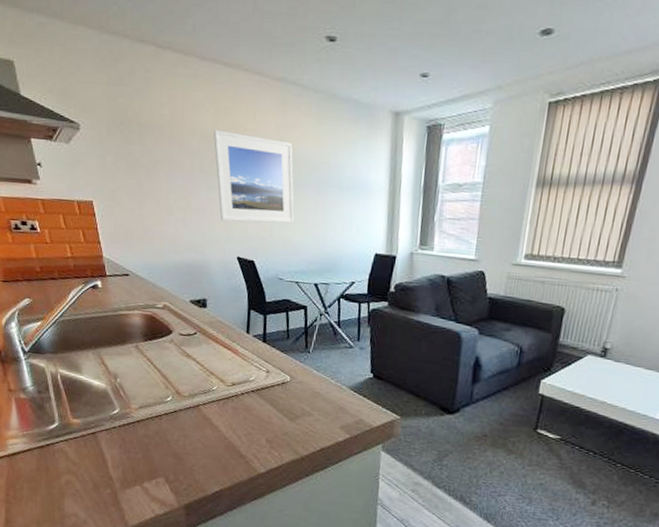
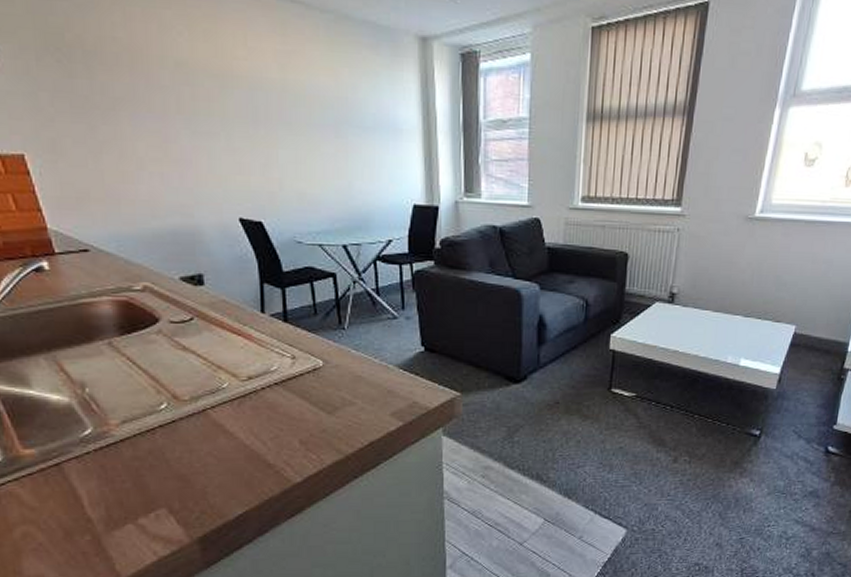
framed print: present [213,129,295,224] -> none [191,57,310,175]

